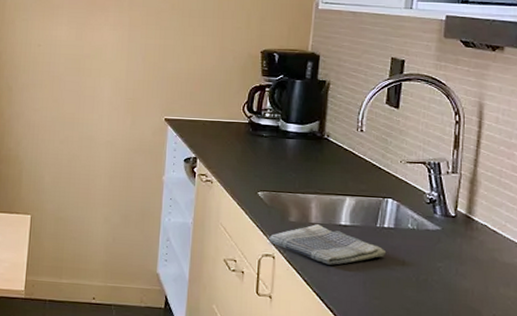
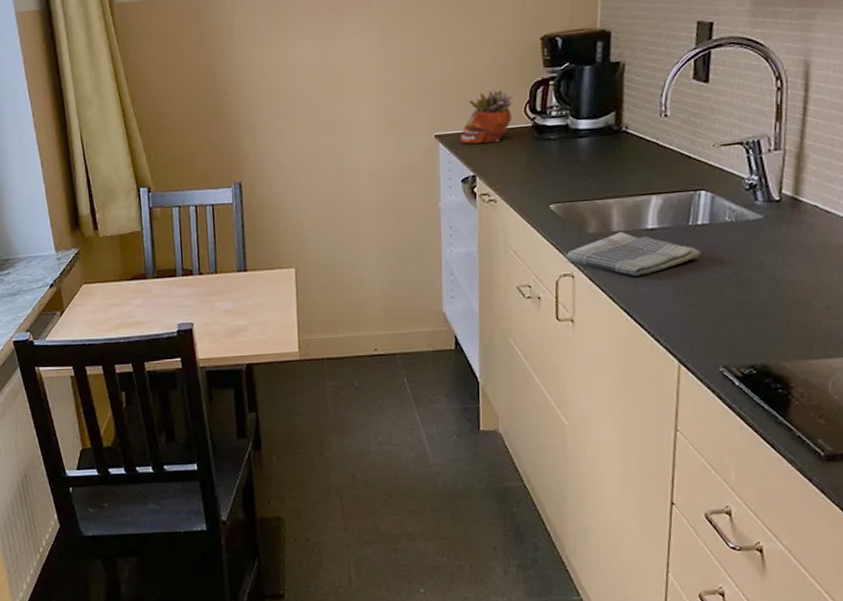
succulent planter: none [186,88,233,131] -> present [460,89,512,144]

